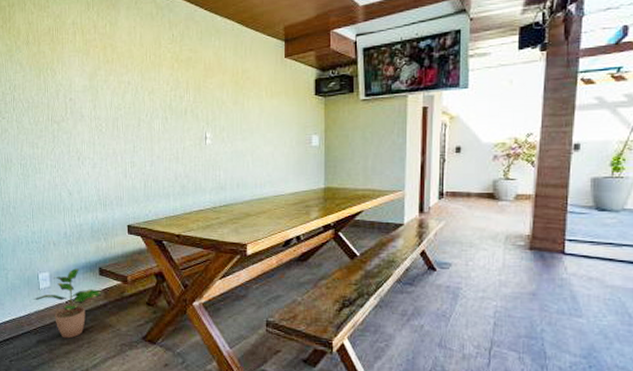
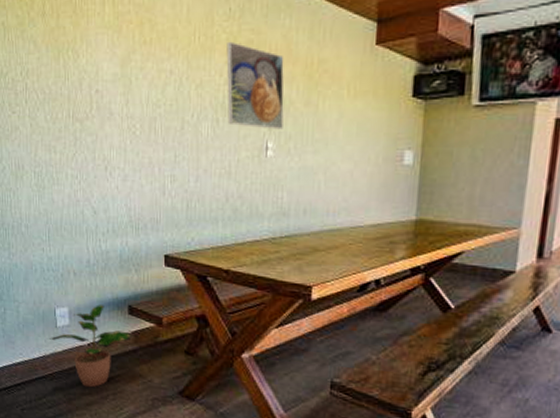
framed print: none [171,58,218,123] -> present [226,41,284,130]

